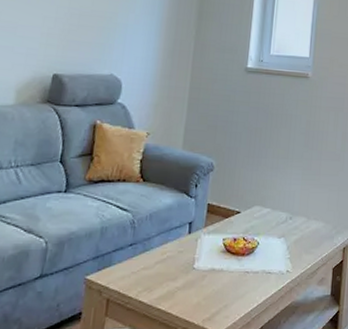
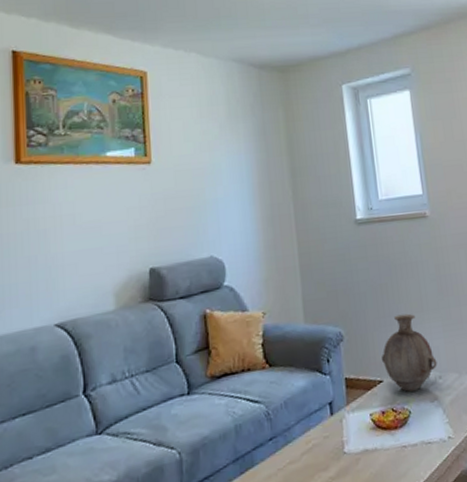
vase: none [243,157,291,227] -> present [382,313,437,392]

